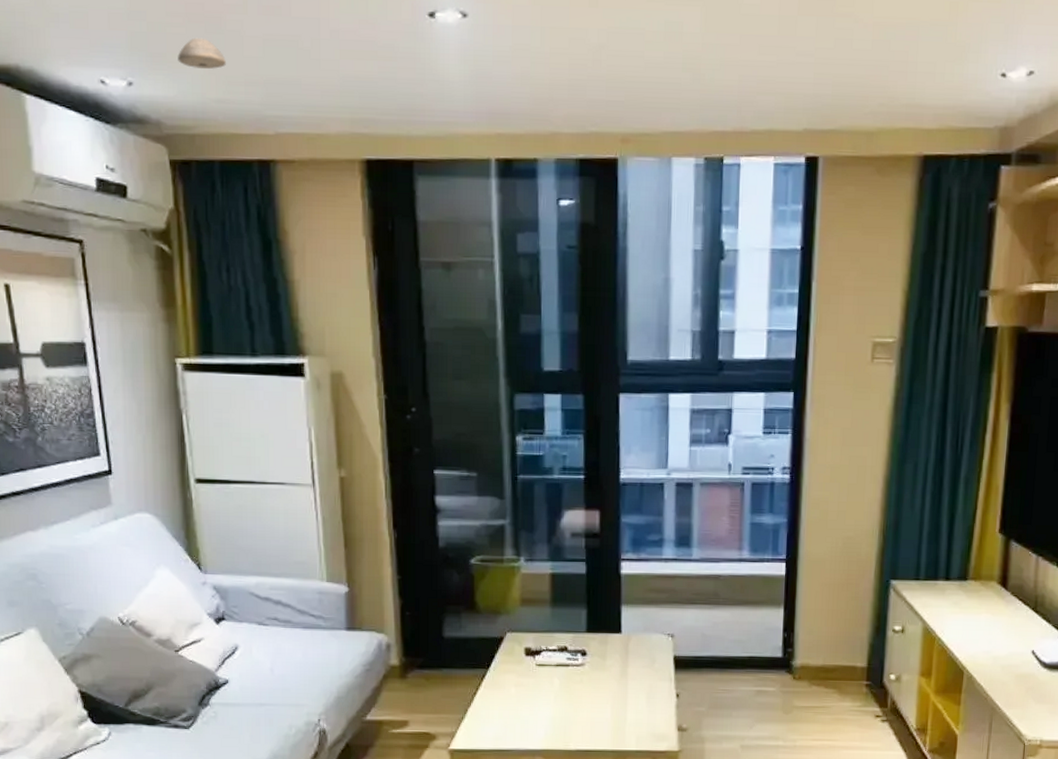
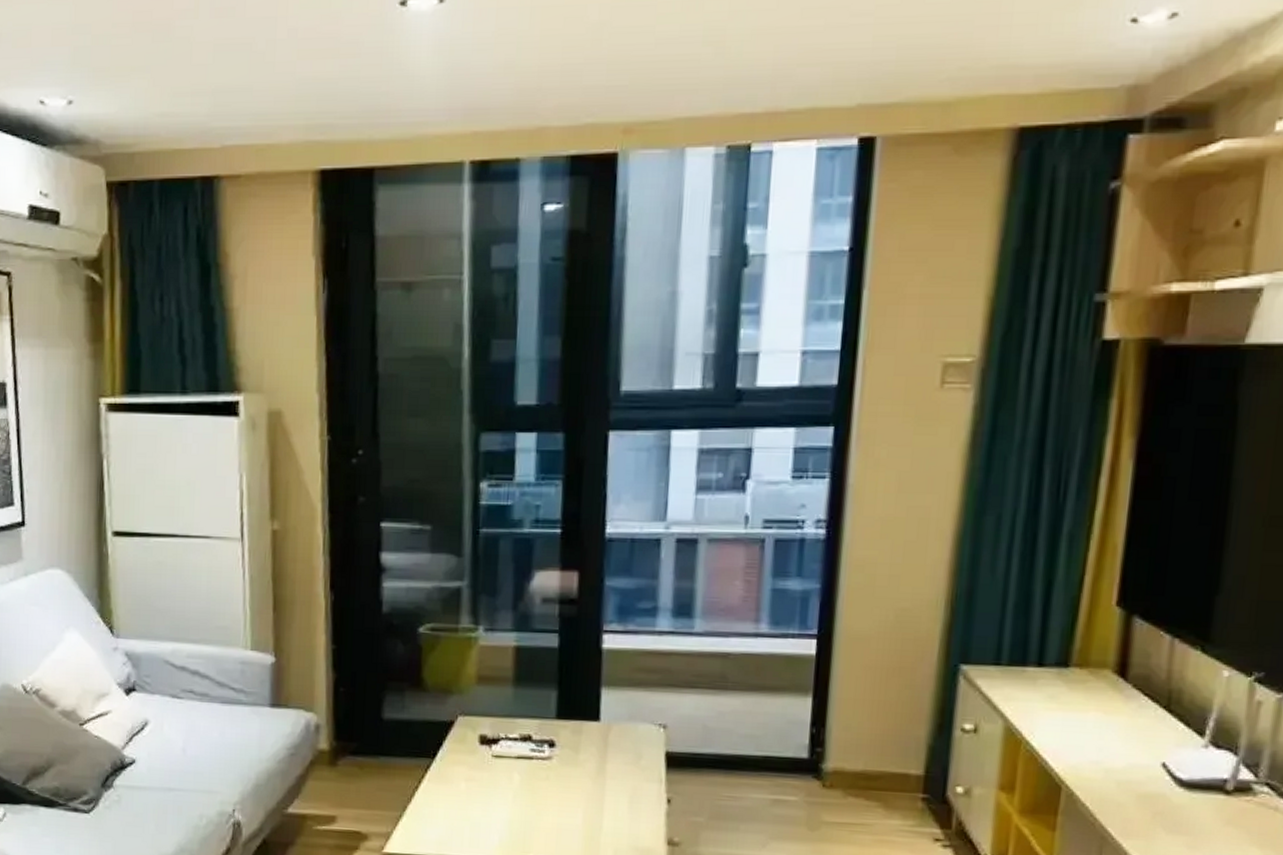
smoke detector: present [178,37,226,69] -> none [121,47,172,81]

